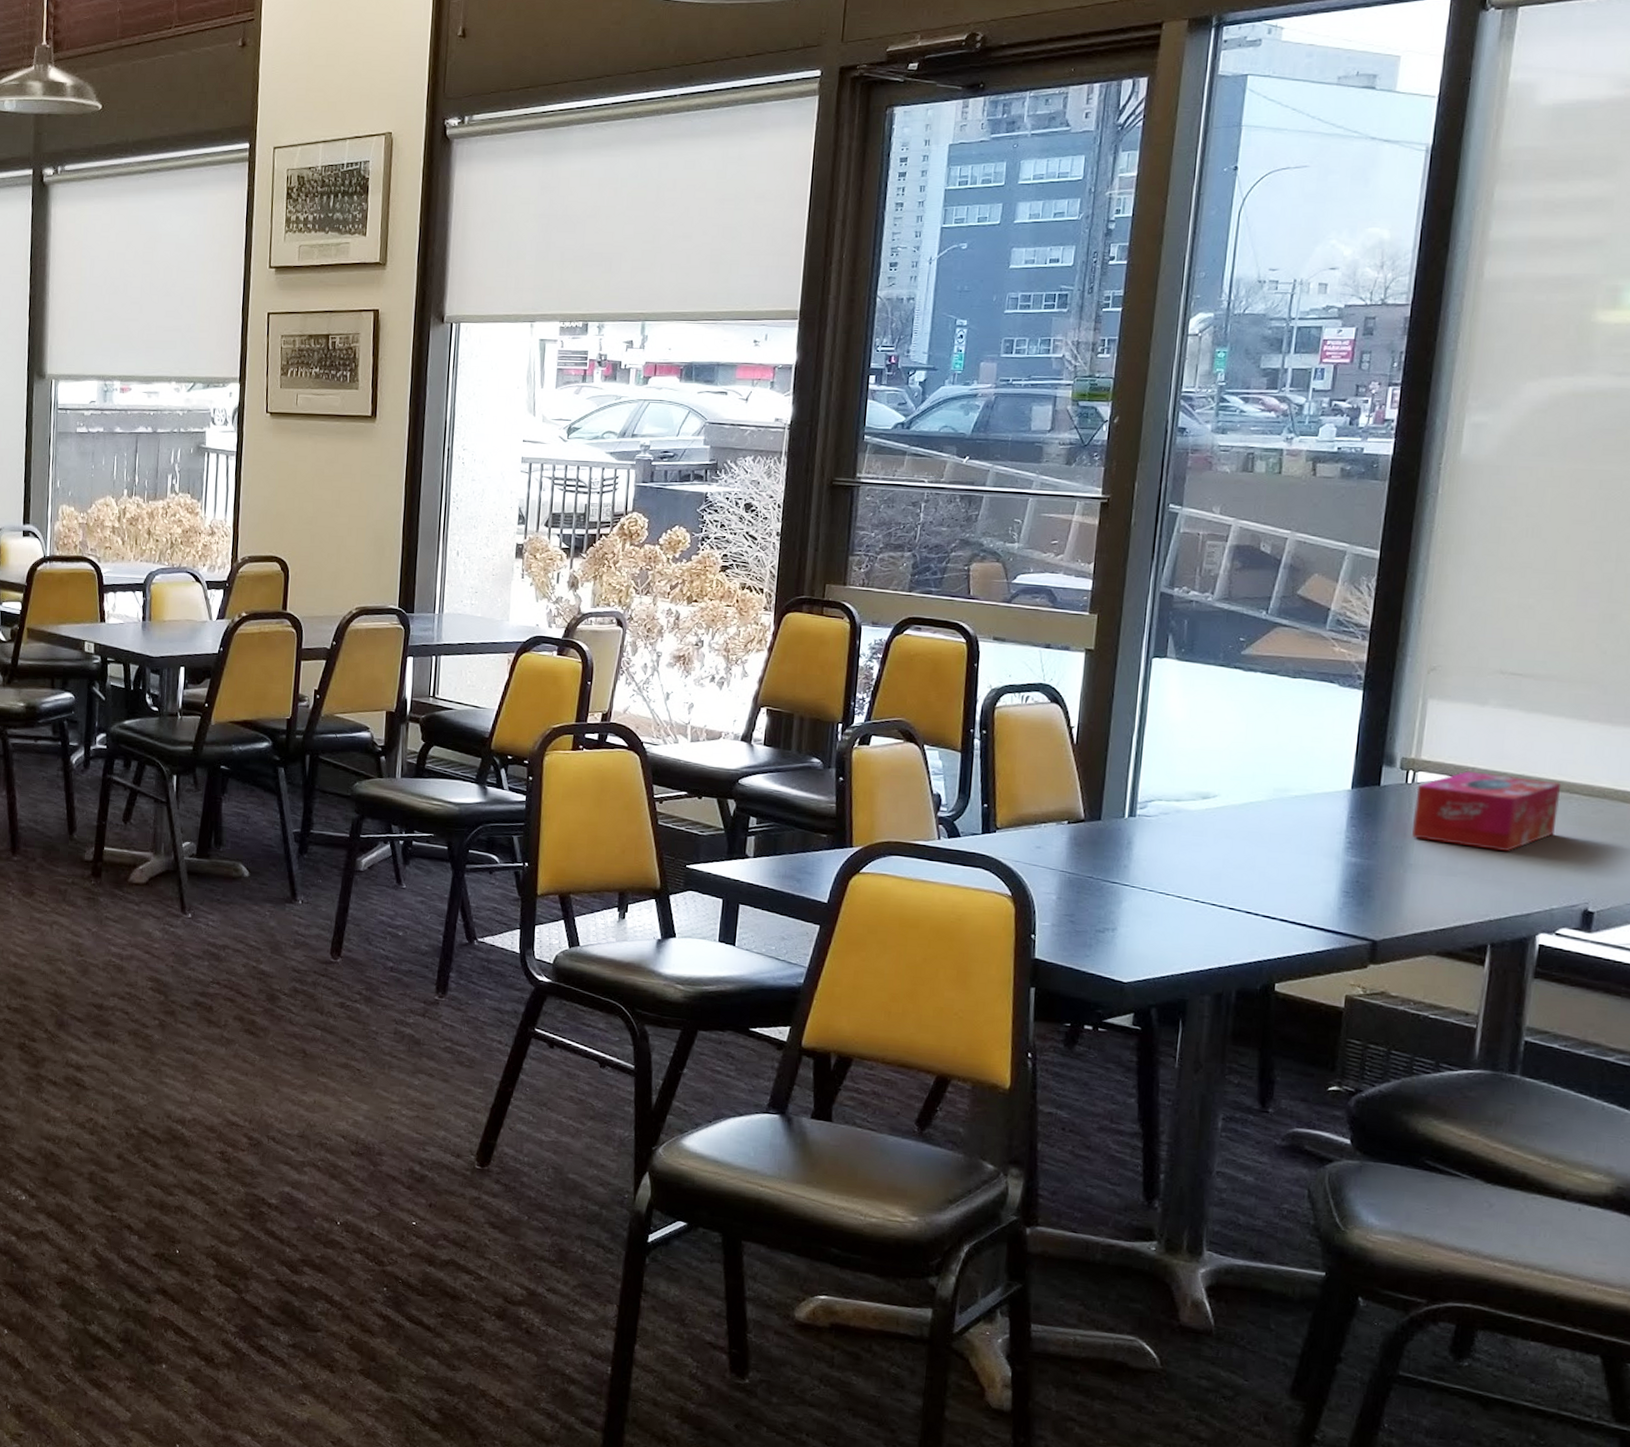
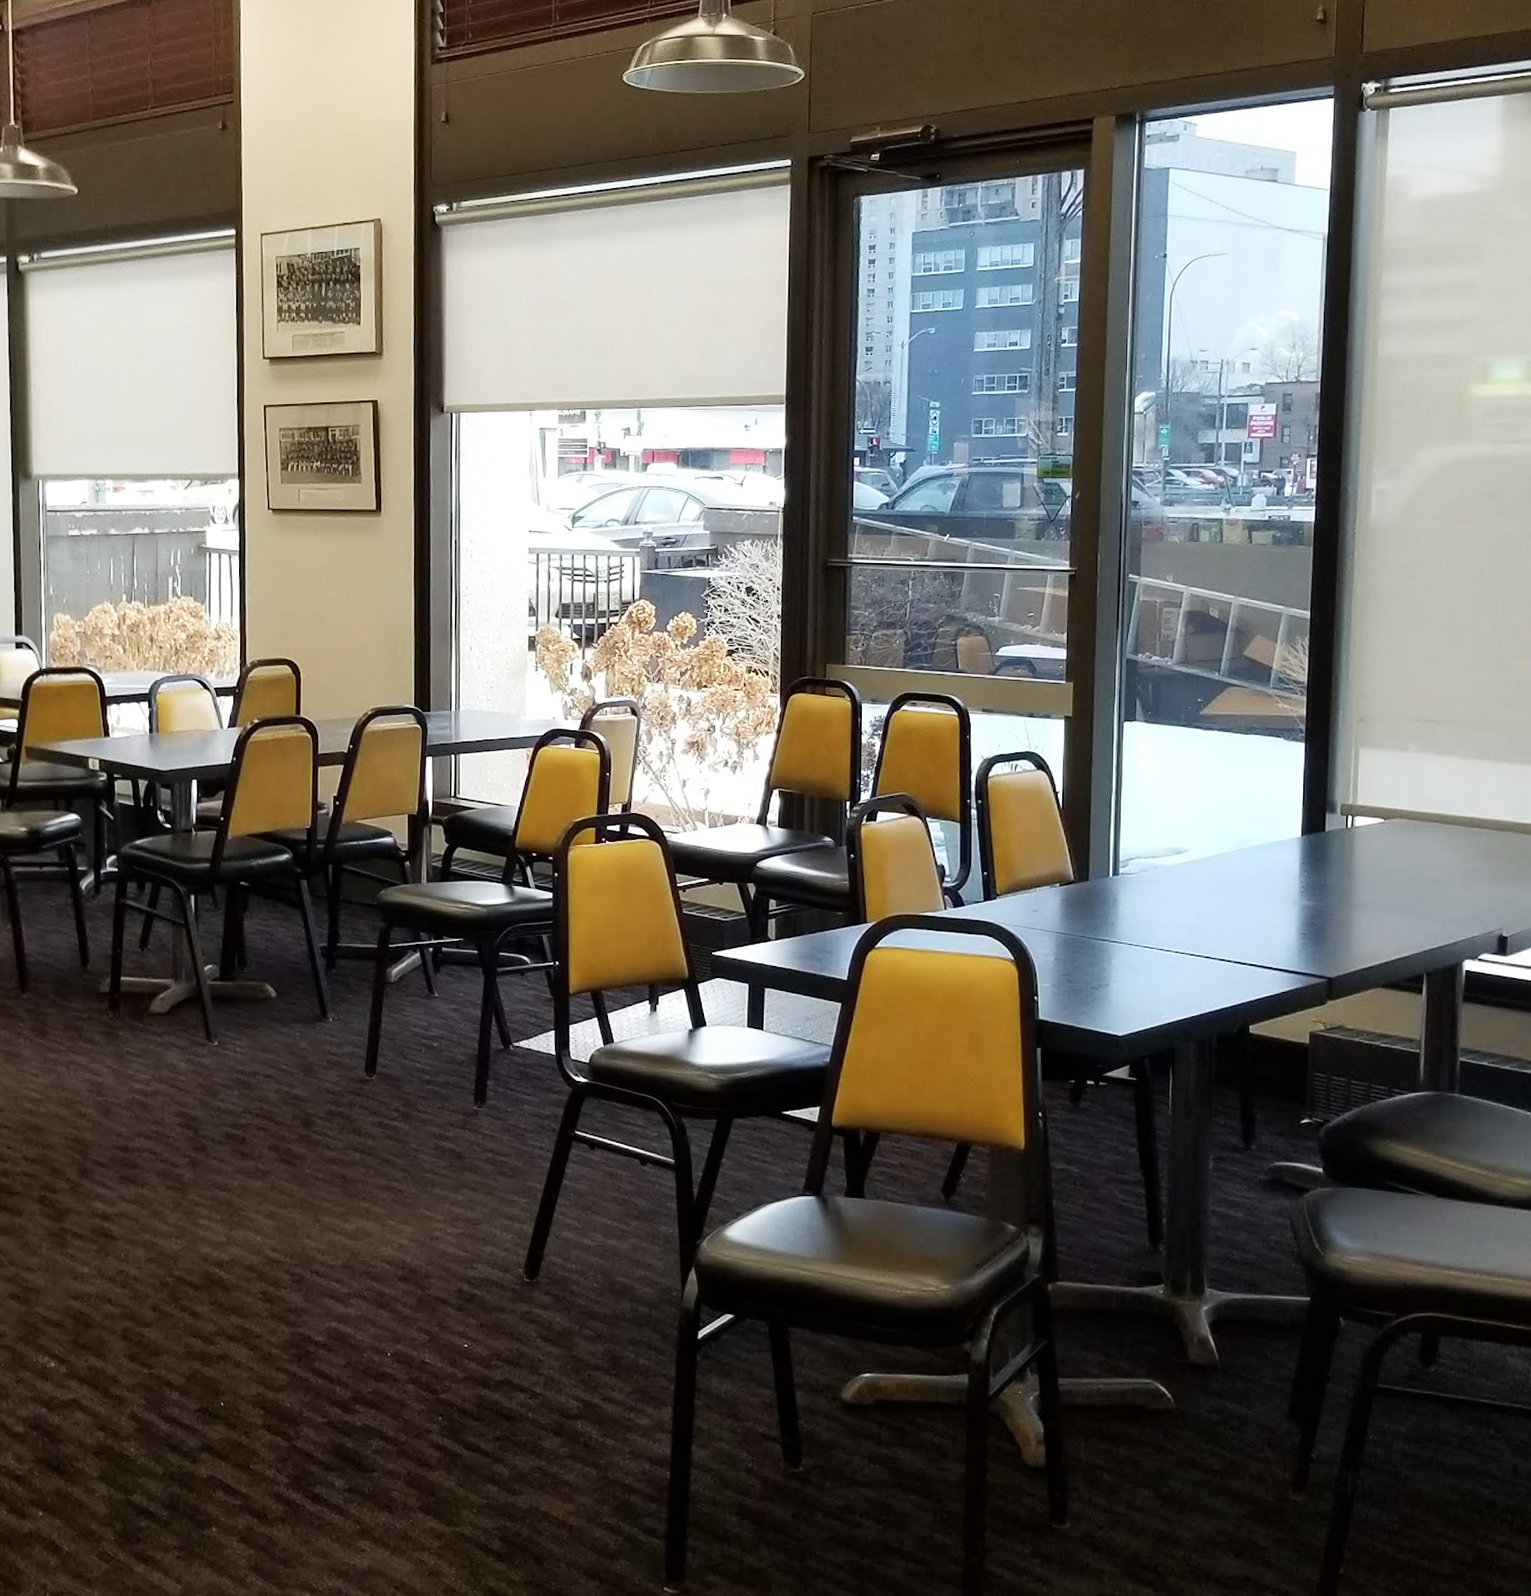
tissue box: present [1411,771,1560,852] -> none [1354,813,1473,886]

